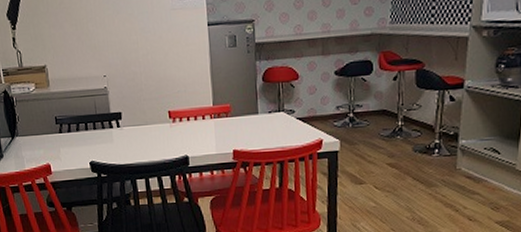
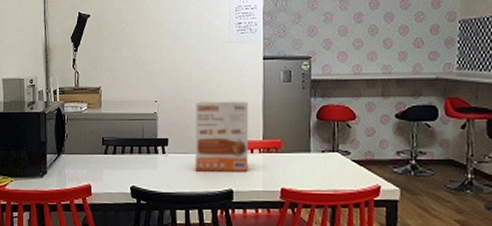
cereal box: none [144,69,201,142] -> present [195,100,249,172]

